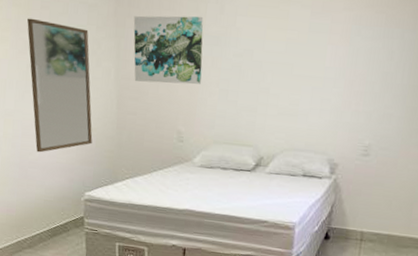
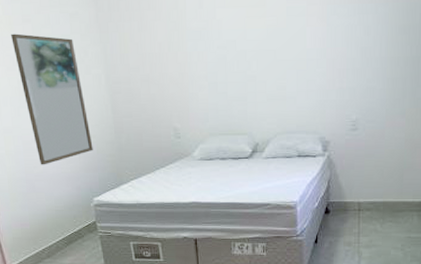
wall art: present [133,15,204,85] -> none [115,12,191,84]

